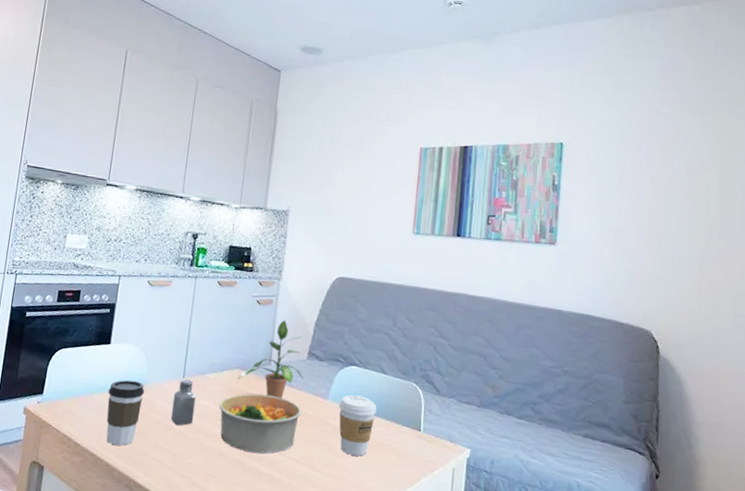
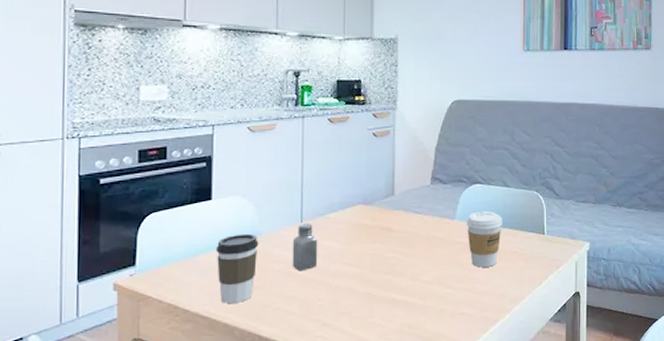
bowl: present [219,394,301,454] -> none [344,225,430,283]
potted plant: present [237,320,304,399] -> none [360,149,429,227]

